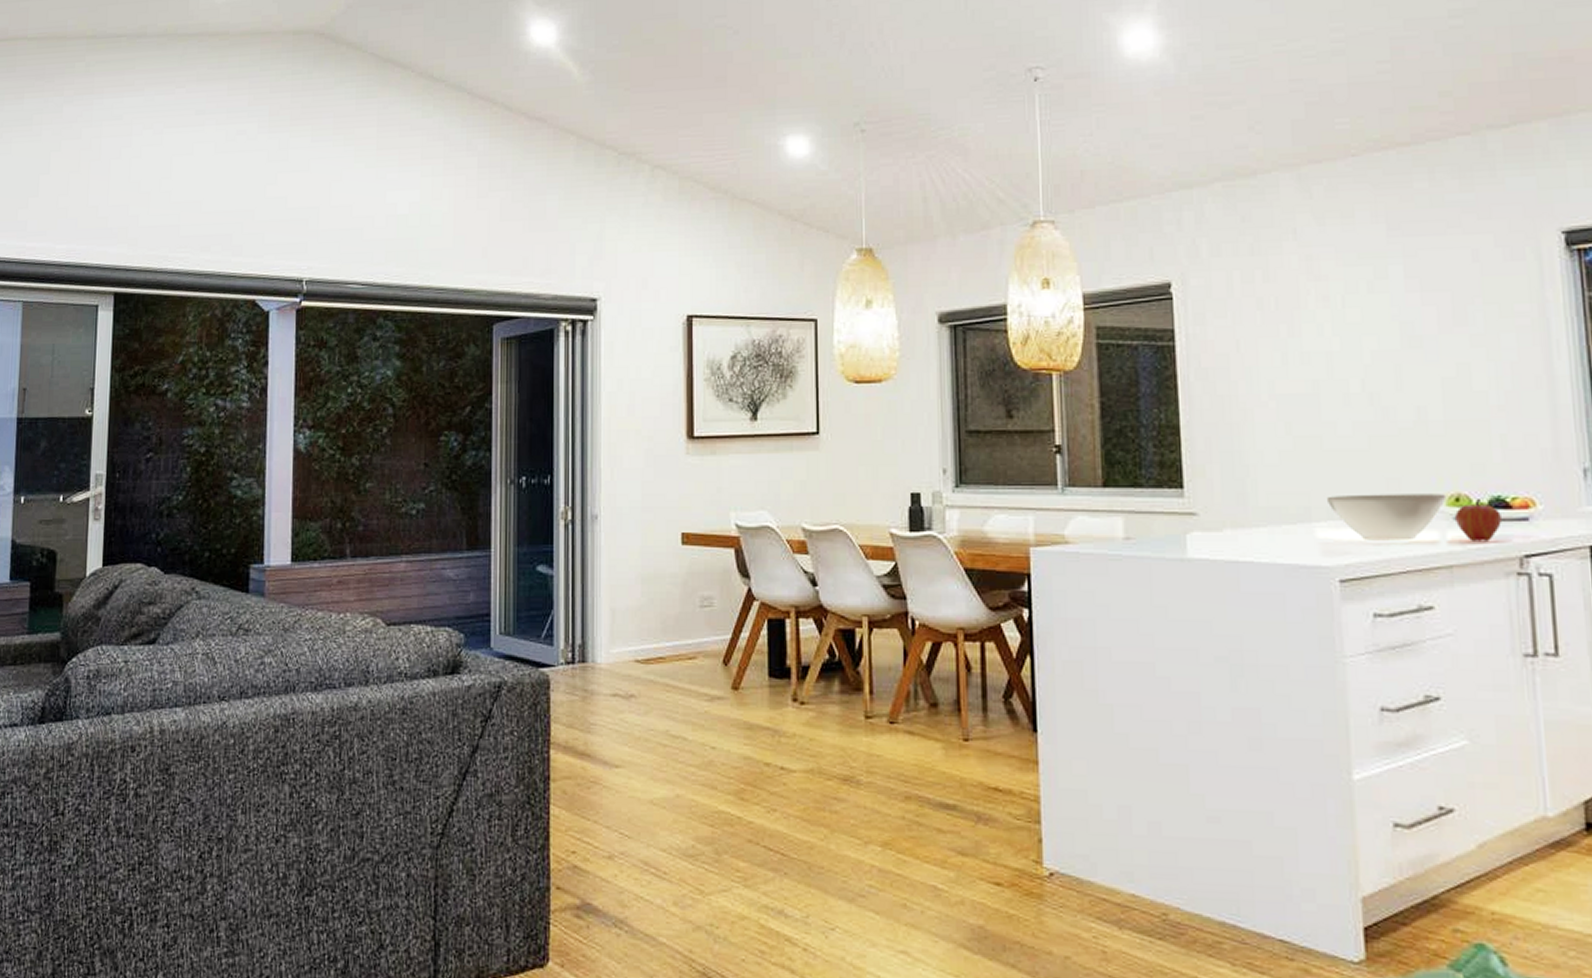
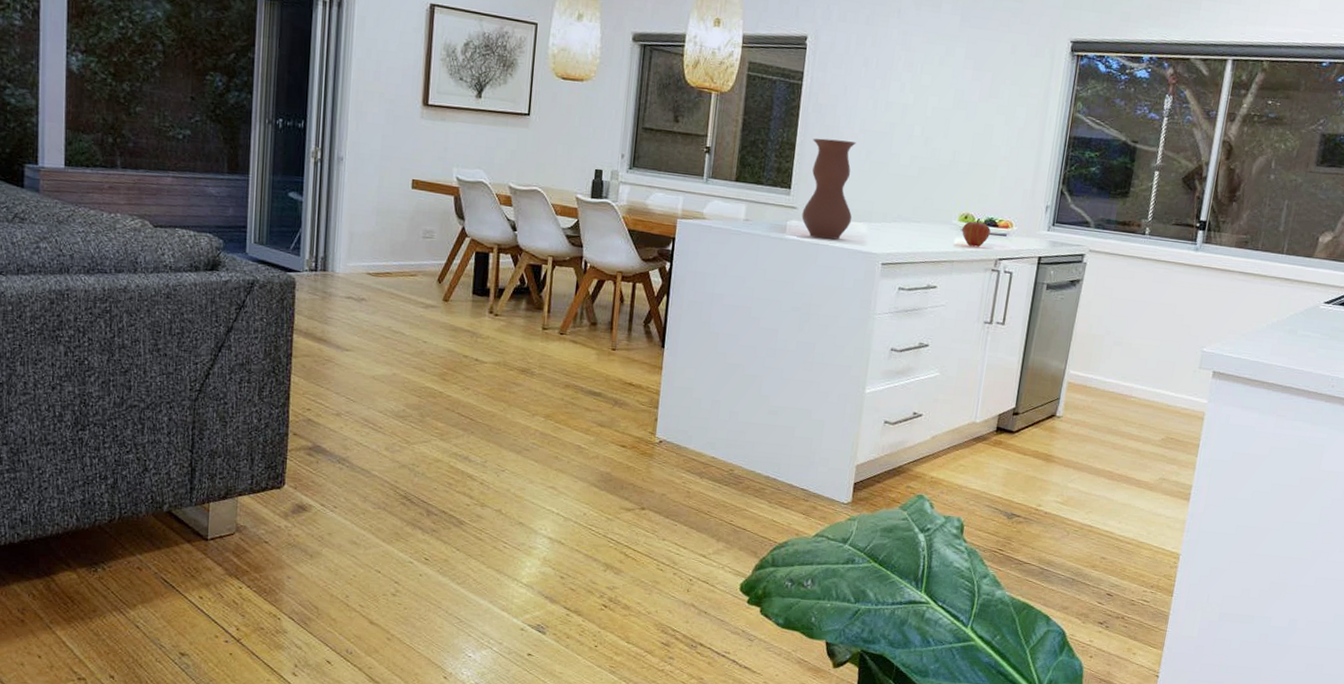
vase: none [1203,413,1282,553] -> present [802,138,856,240]
bowl: present [1326,494,1447,541] -> none [883,205,960,242]

